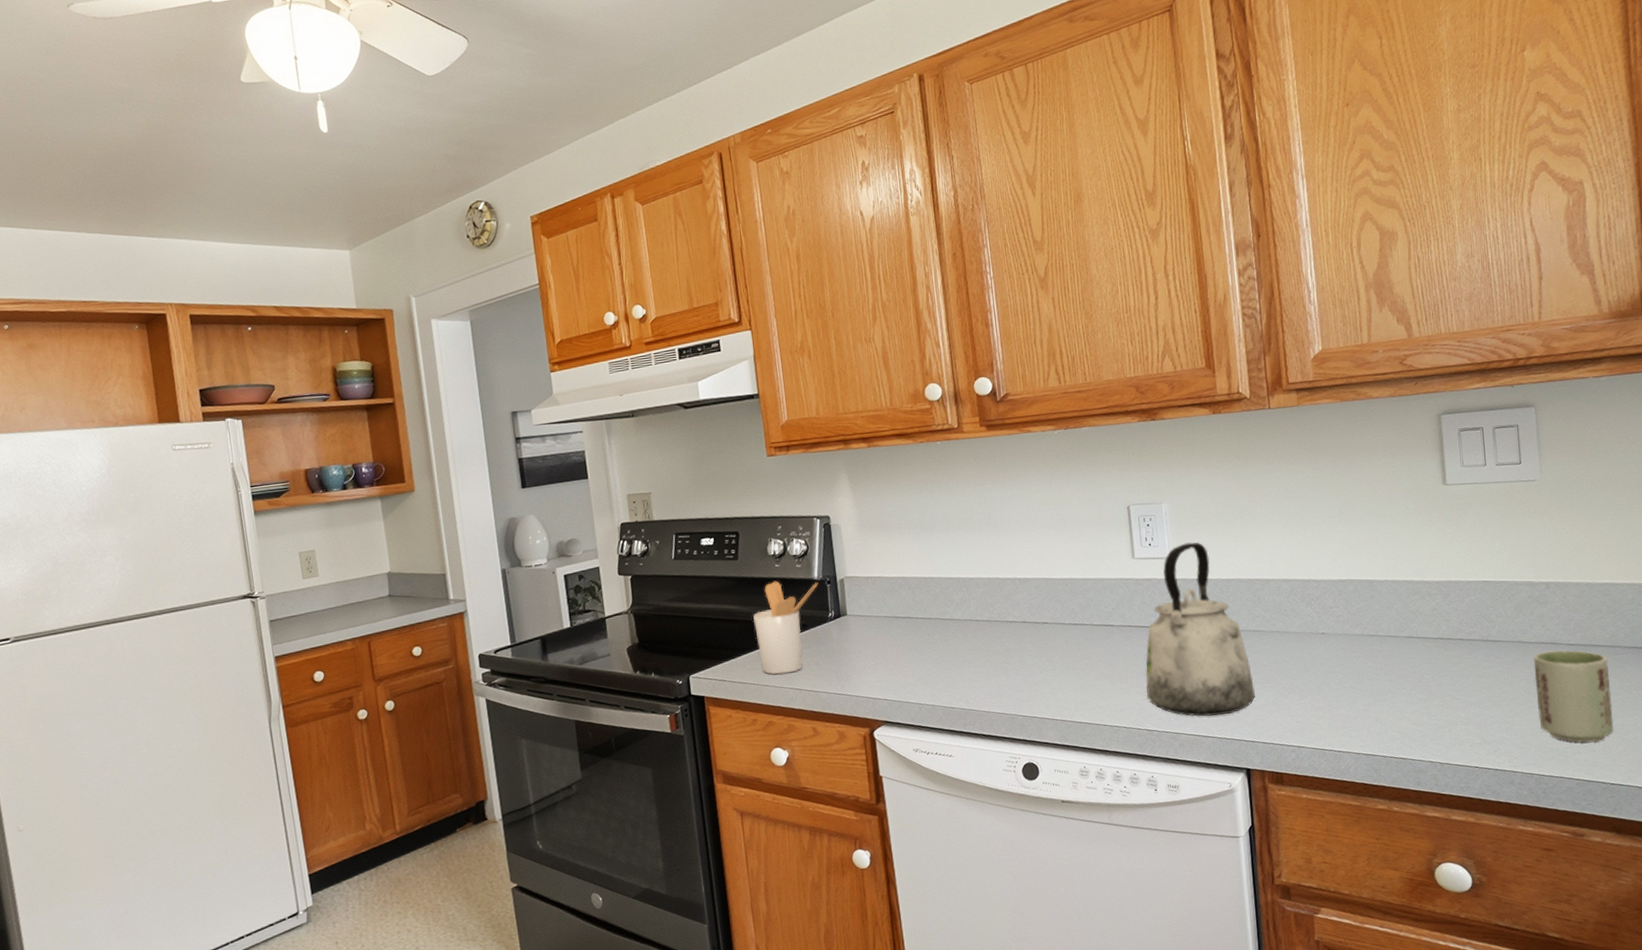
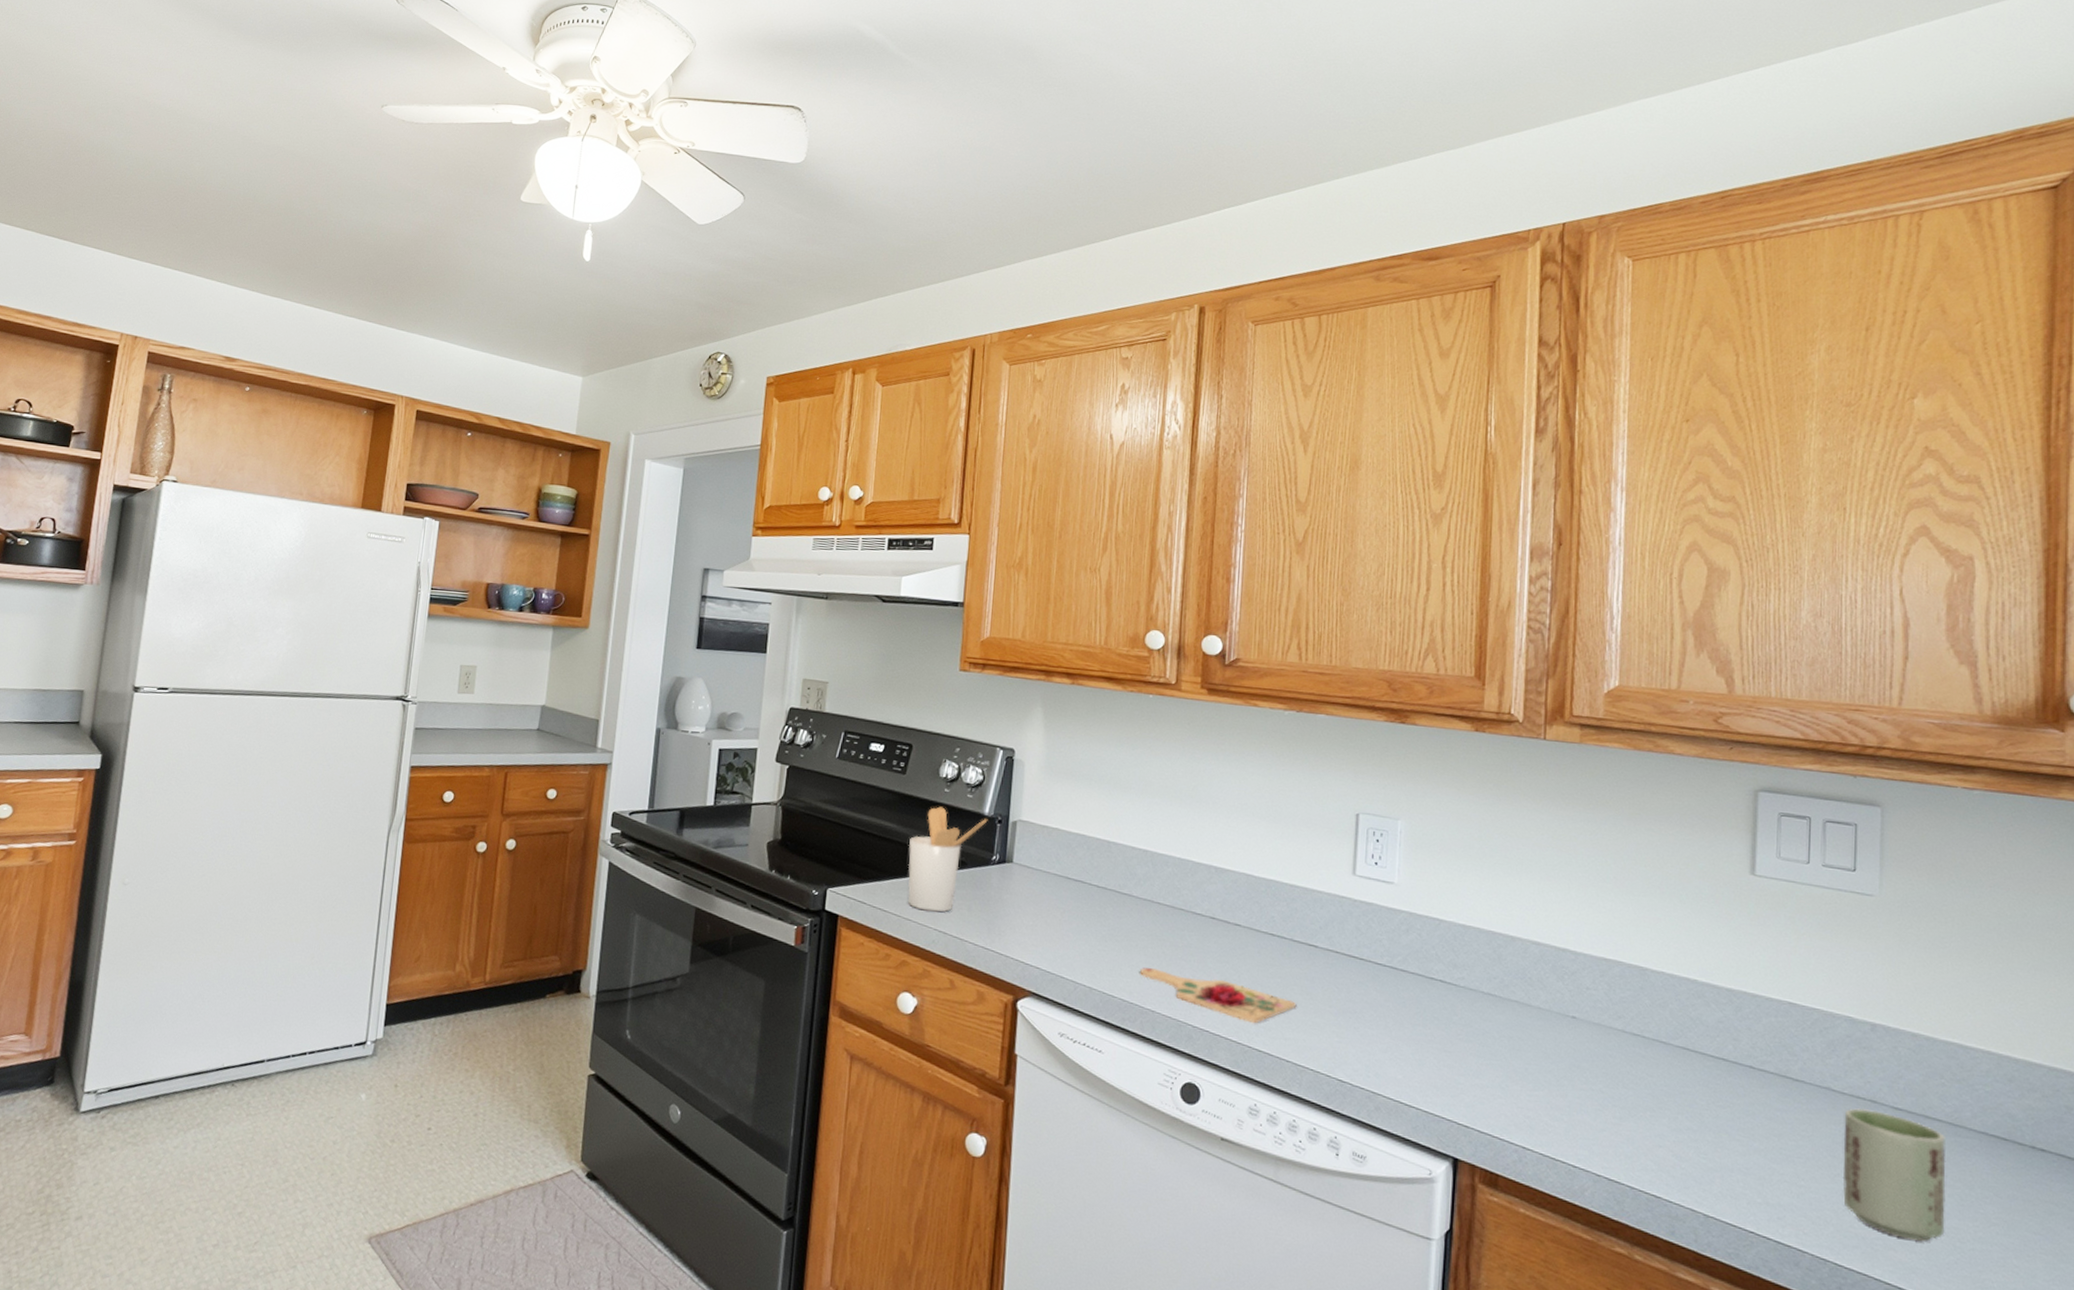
cutting board: none [972,671,1105,702] -> present [1140,967,1297,1024]
kettle: present [1145,541,1255,717] -> none [1343,871,1478,1086]

